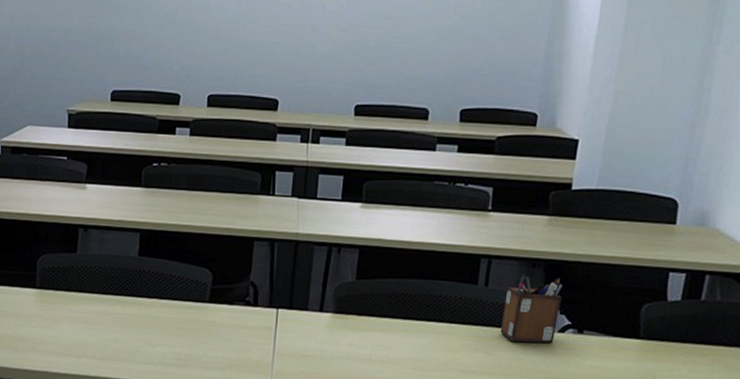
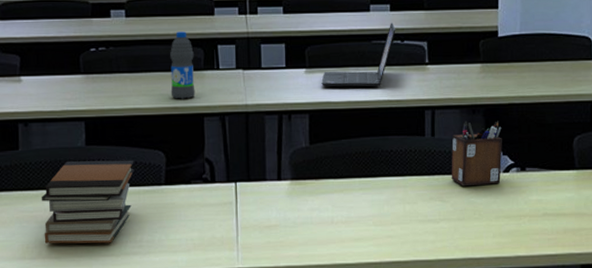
book stack: none [90,269,182,352] -> present [41,160,135,244]
water bottle: none [224,154,252,222] -> present [170,31,196,99]
laptop: none [376,164,461,229] -> present [321,22,396,87]

